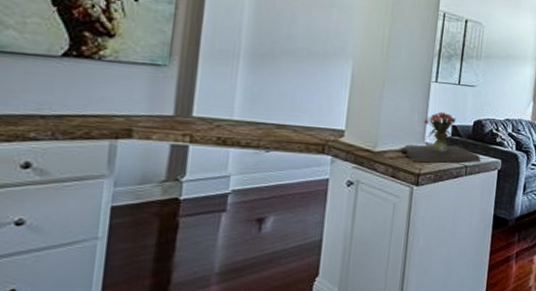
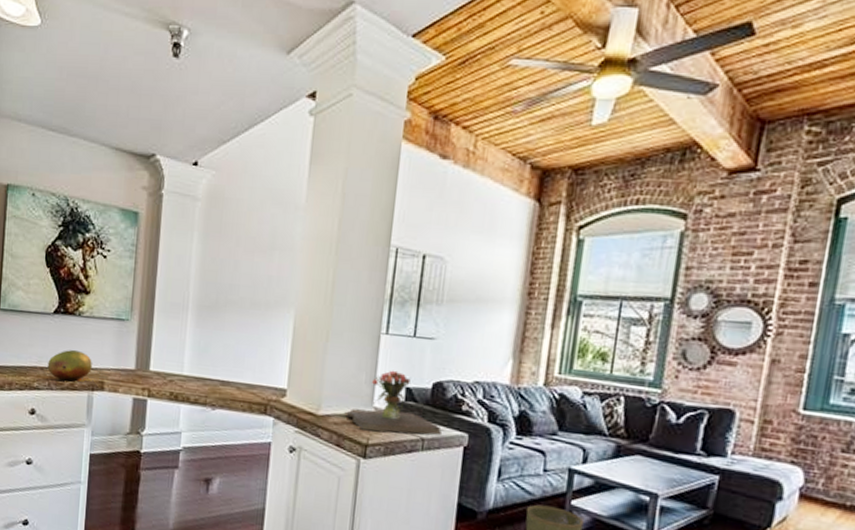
fruit: none [51,95,117,130] -> present [47,349,92,381]

